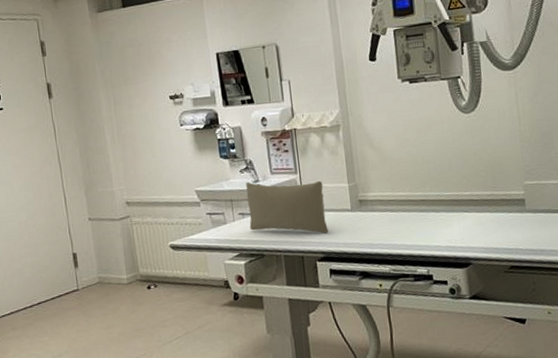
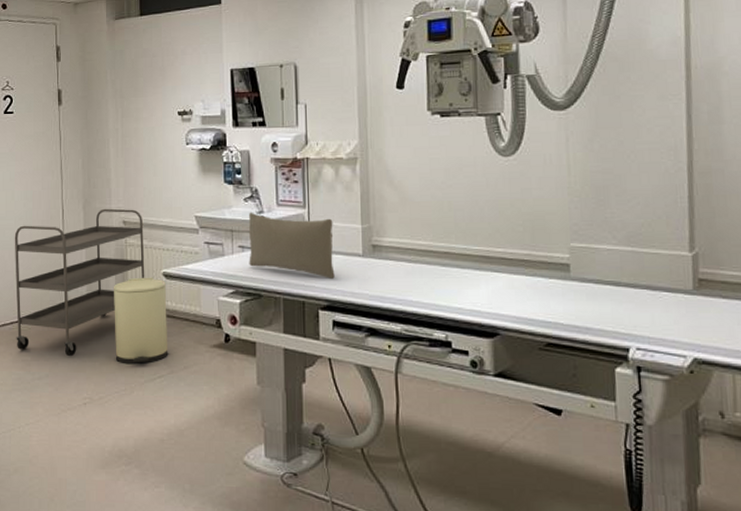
utility cart: none [18,190,153,332] -> present [14,208,145,357]
pedal bin: none [123,250,182,332] -> present [114,277,168,365]

